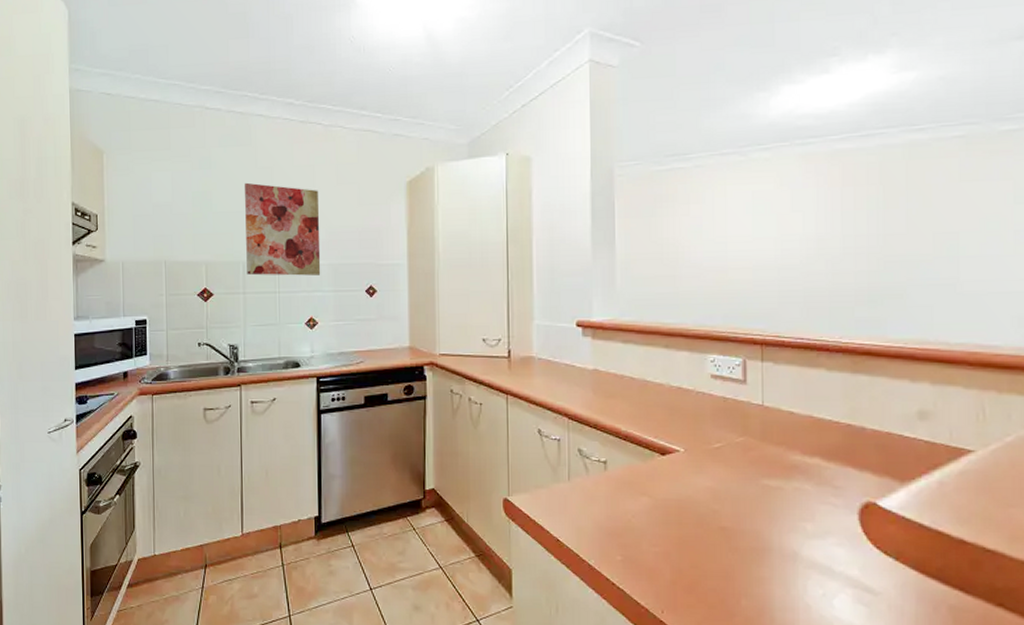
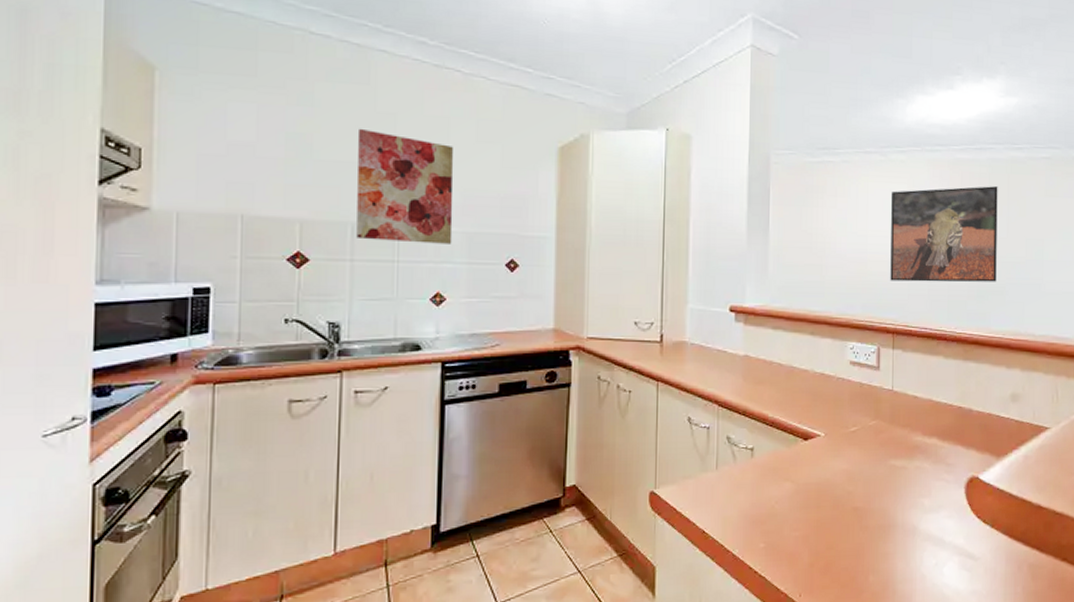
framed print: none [753,176,893,289] -> present [890,186,998,282]

